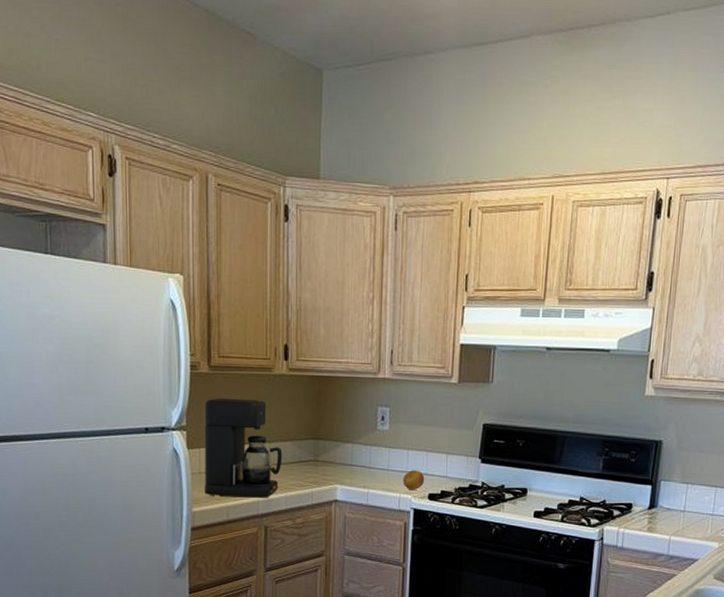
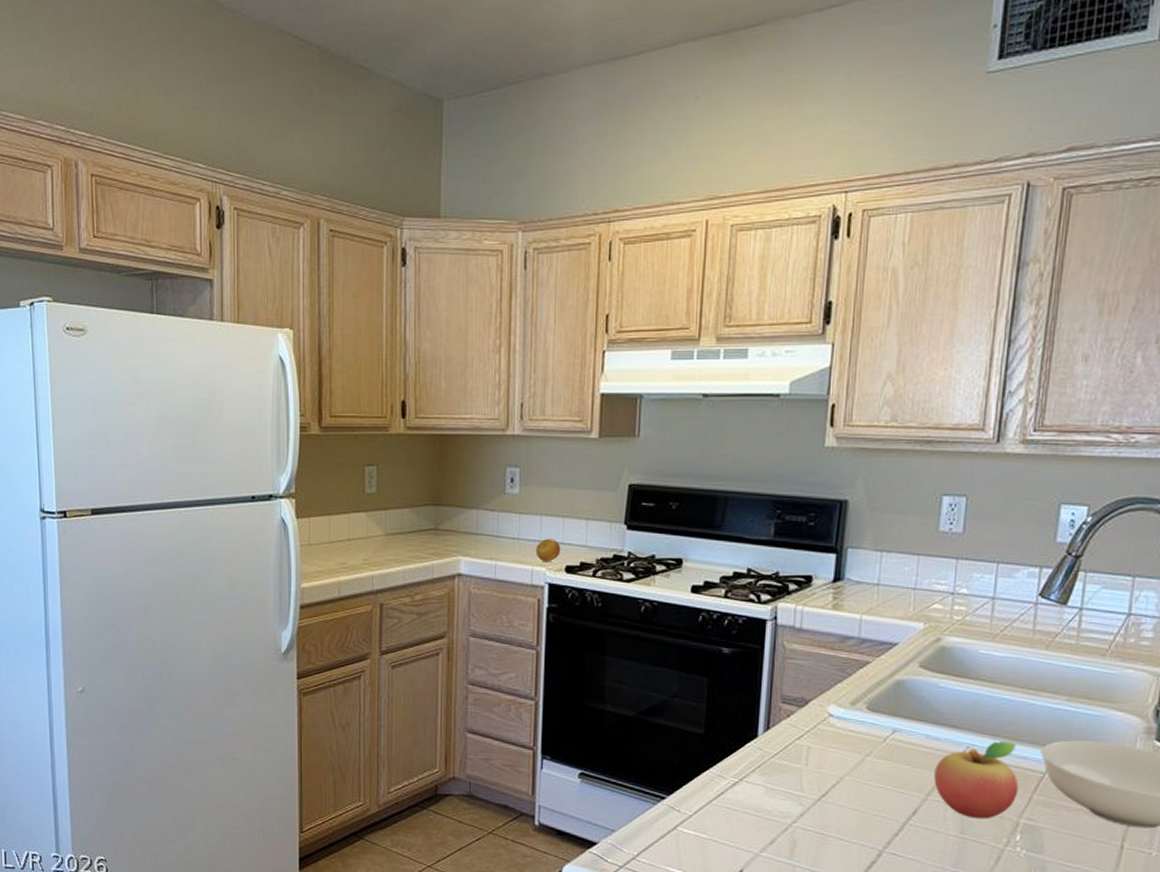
coffee maker: present [204,398,282,498] -> none [314,461,400,572]

